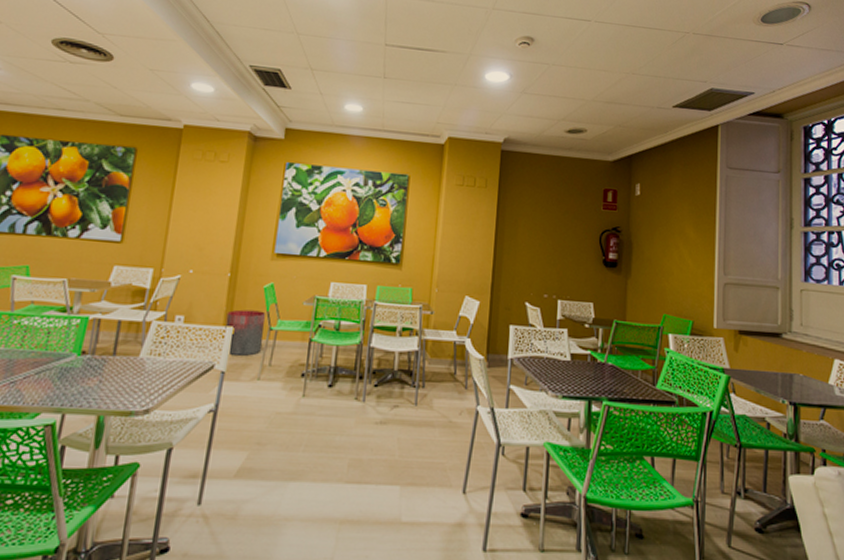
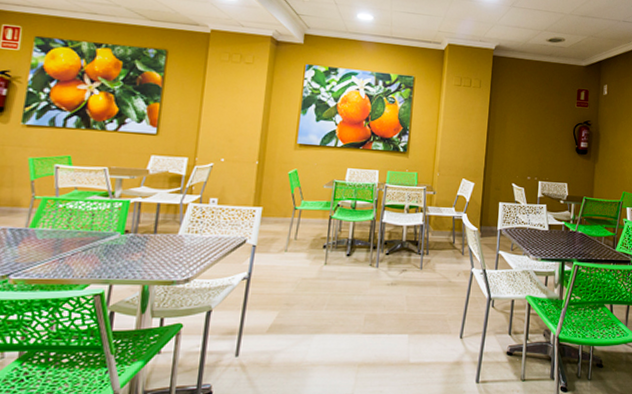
trash can: present [225,309,266,356] -> none [255,192,291,232]

